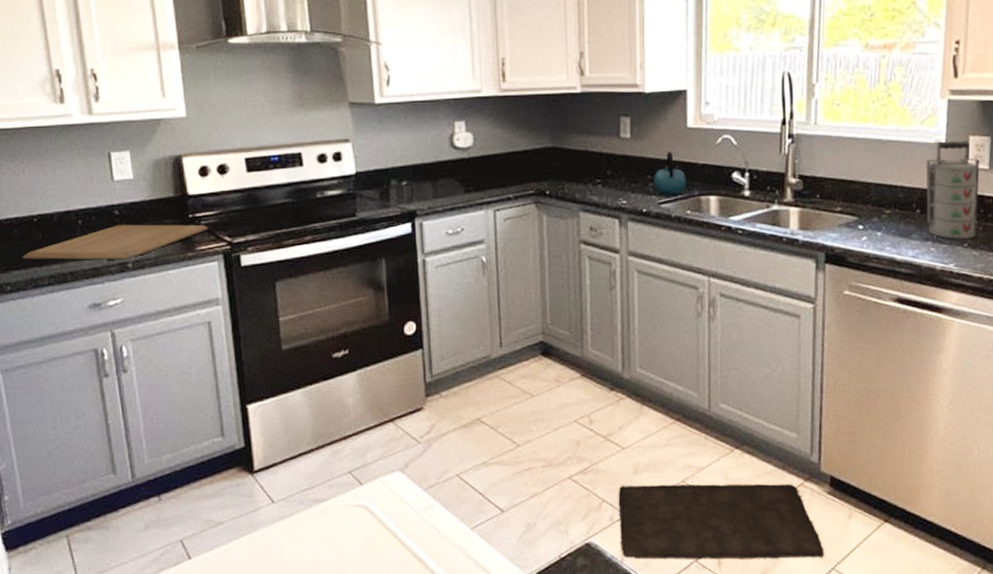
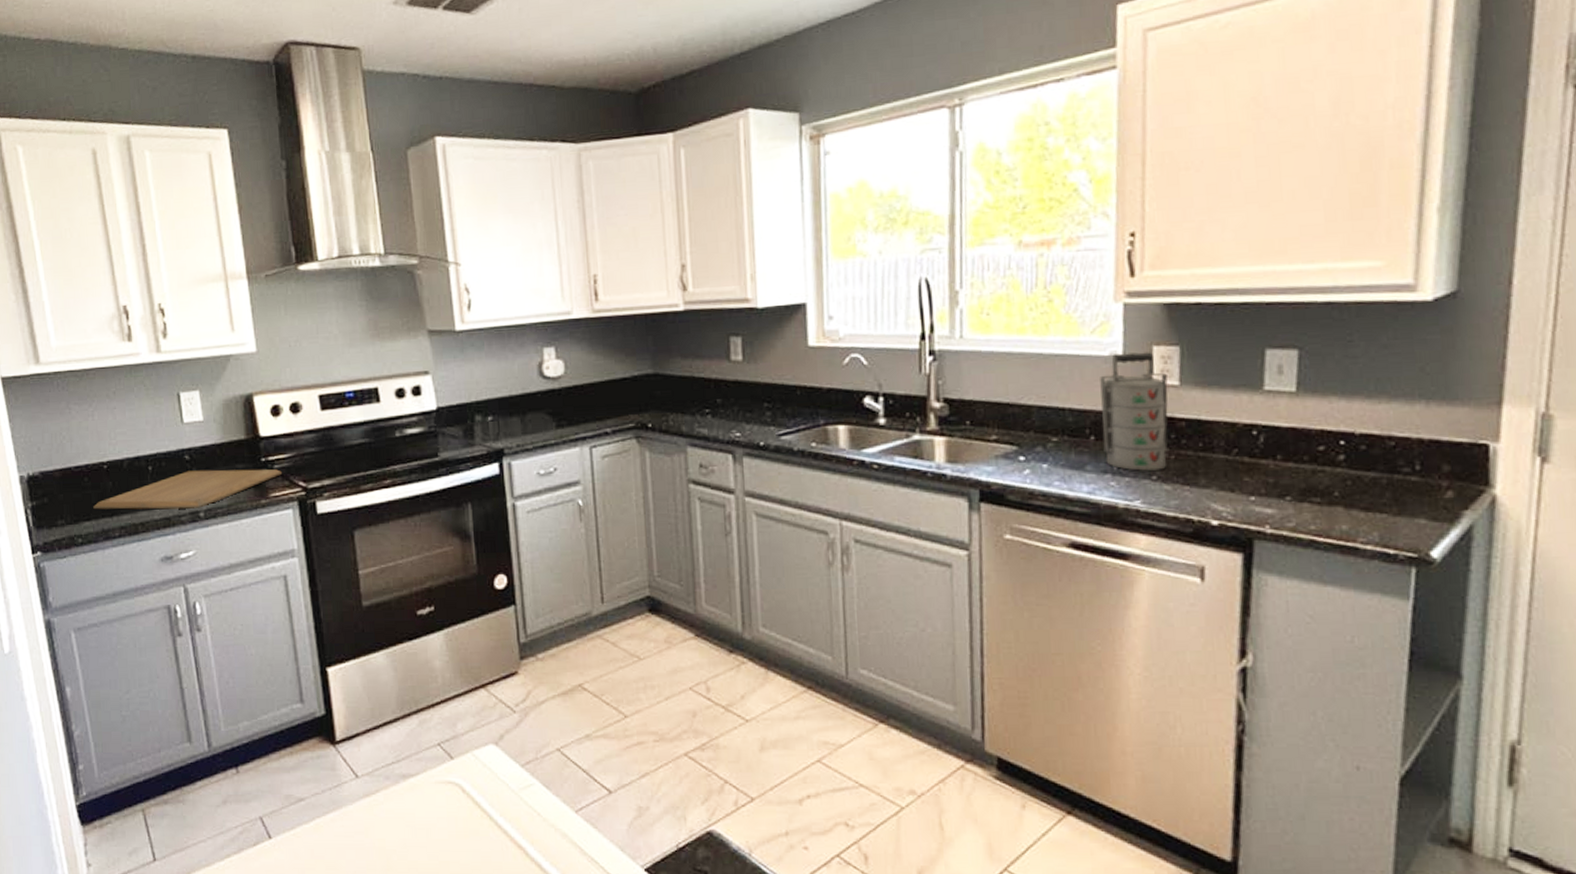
doormat: present [618,483,824,559] -> none [743,763,994,856]
kettle: present [653,151,687,195] -> none [771,374,810,426]

